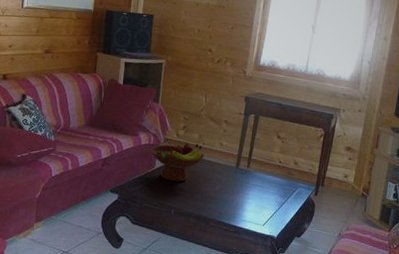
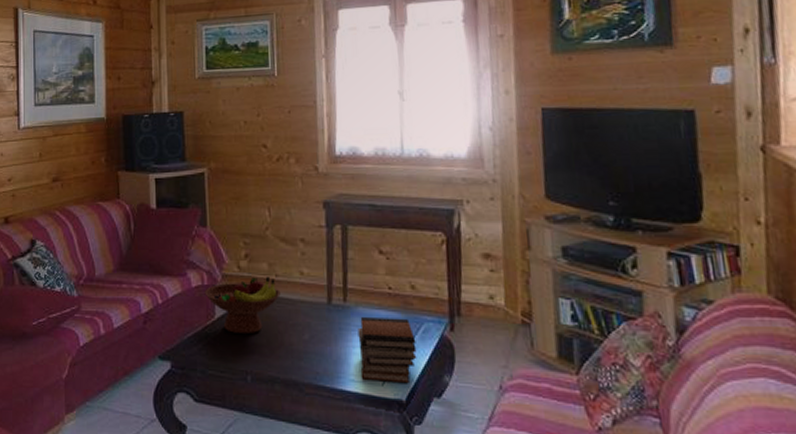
book stack: none [250,178,291,226] -> present [358,316,417,384]

